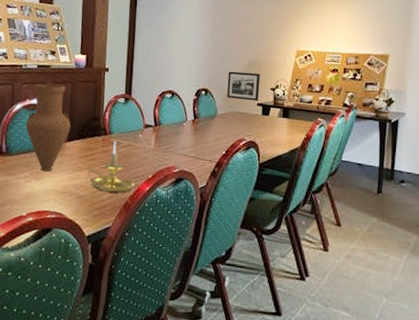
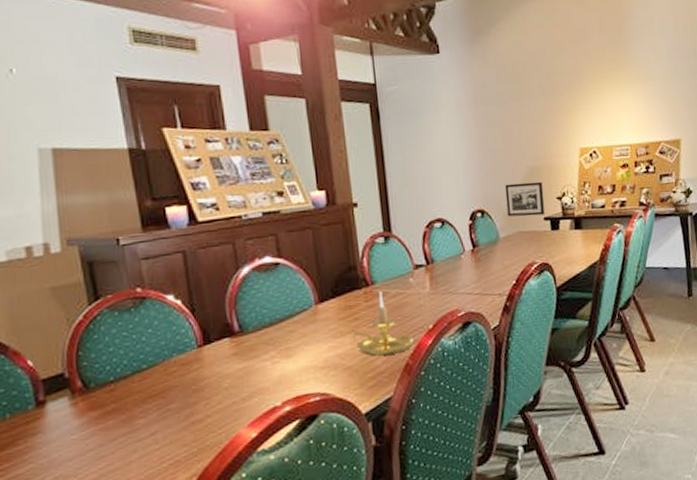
vase: present [25,84,71,172] -> none [259,233,321,346]

